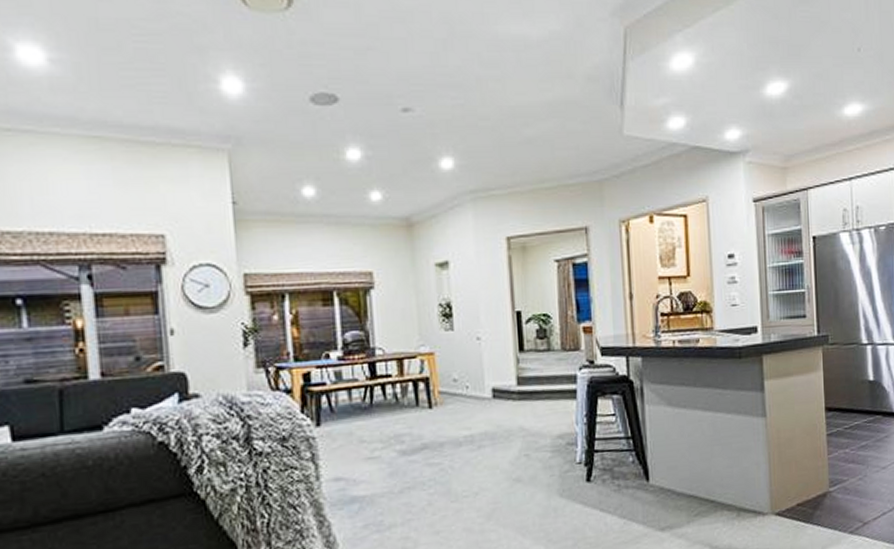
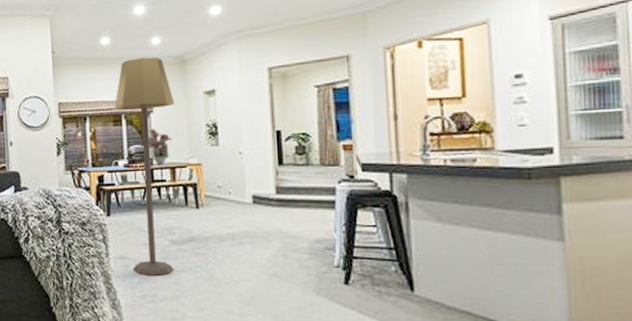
lamp: none [323,216,404,499] -> present [114,57,175,276]
bouquet: none [368,309,399,358] -> present [148,129,173,166]

